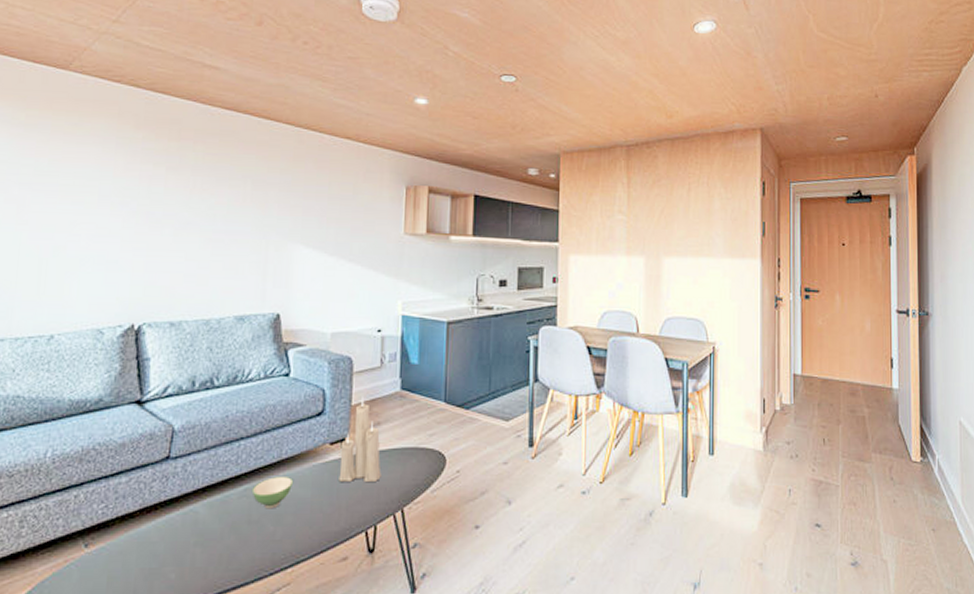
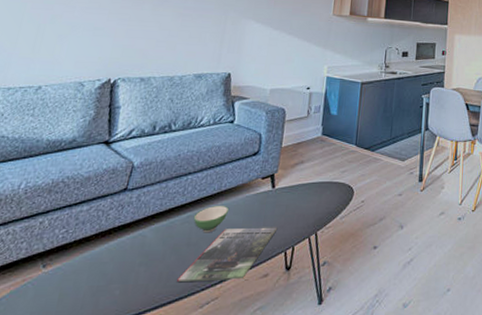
magazine: none [240,502,355,566] -> present [177,227,278,283]
candle: present [339,397,381,483] -> none [266,141,303,211]

